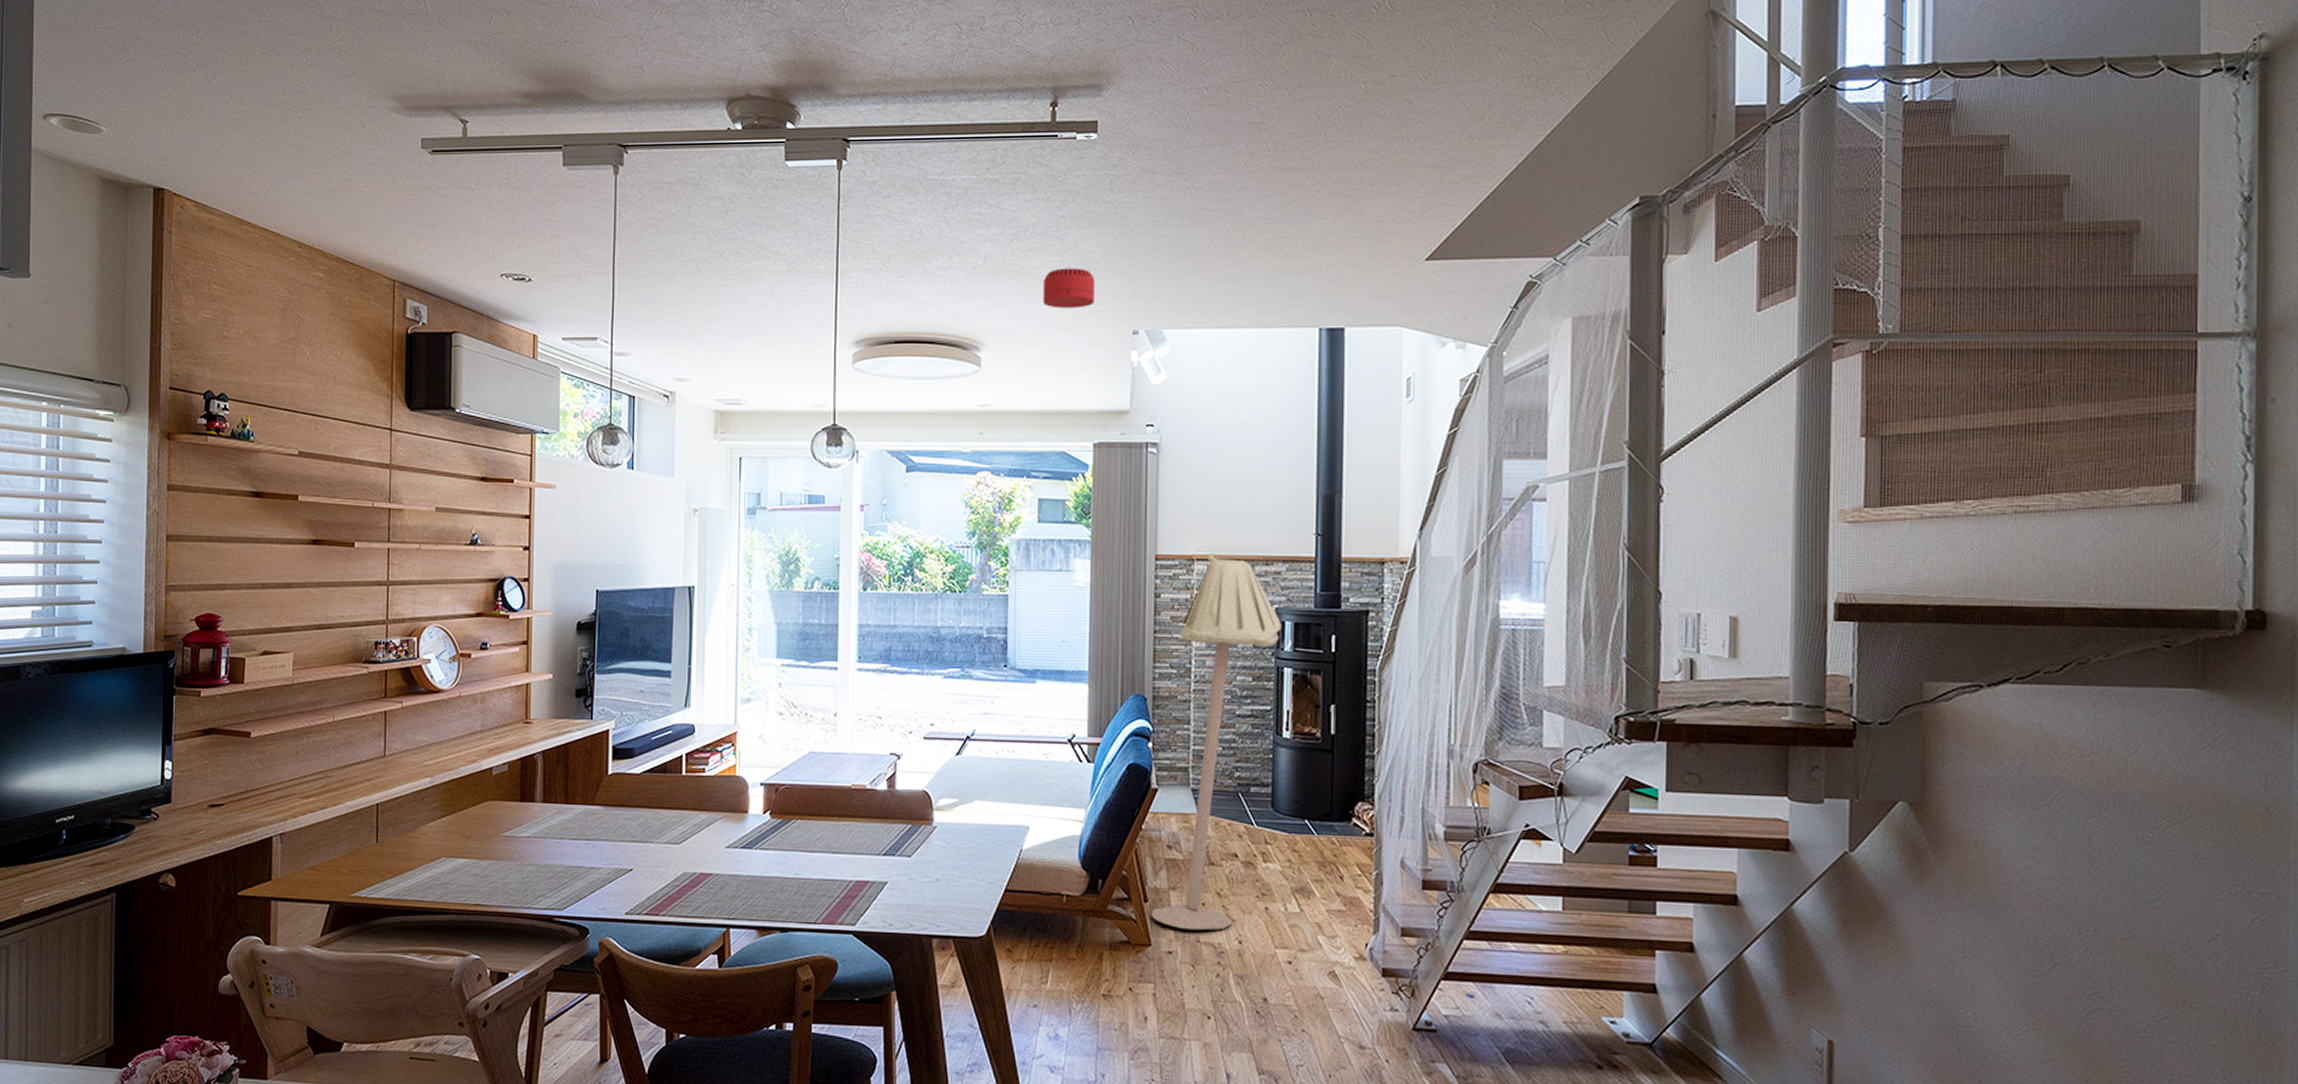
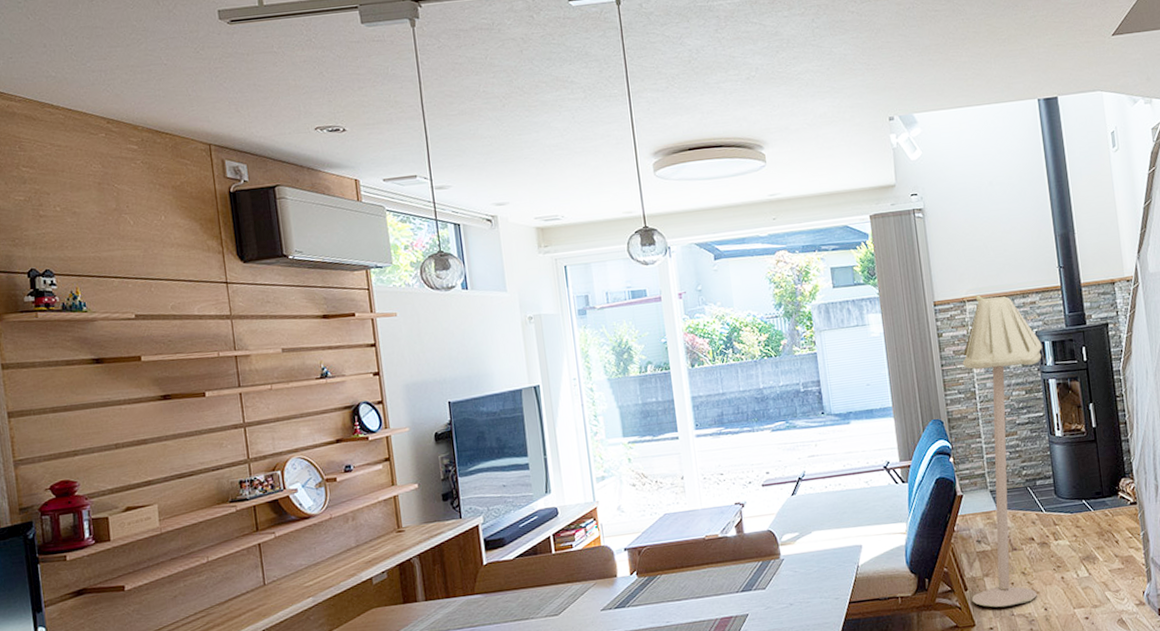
smoke detector: present [1043,268,1095,308] -> none [809,69,854,106]

